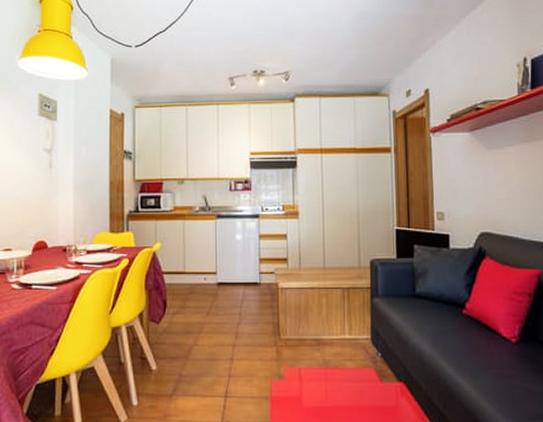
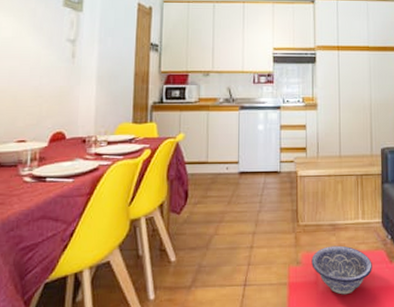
decorative bowl: none [294,361,361,412] -> present [311,245,372,295]

